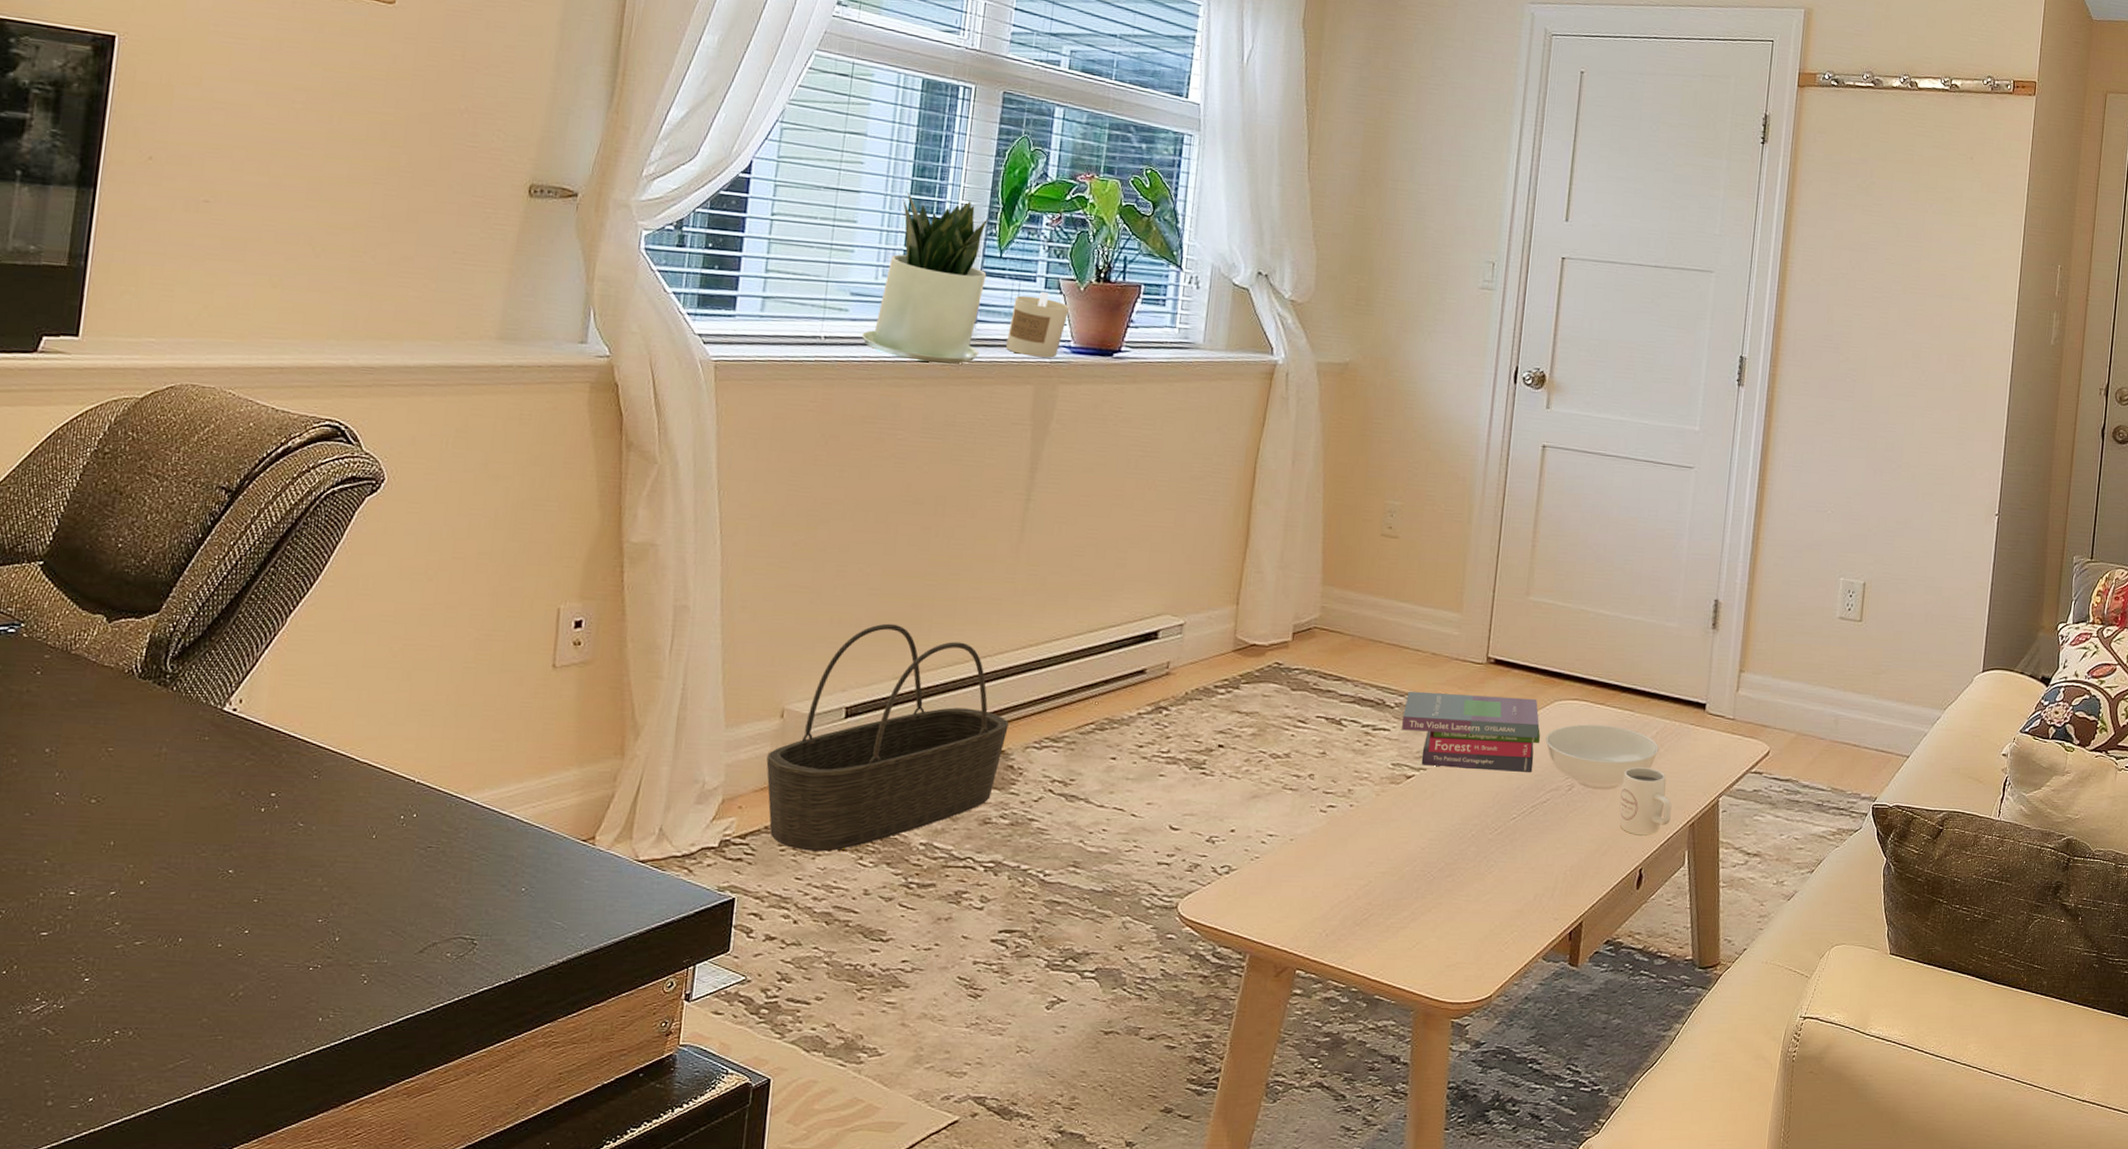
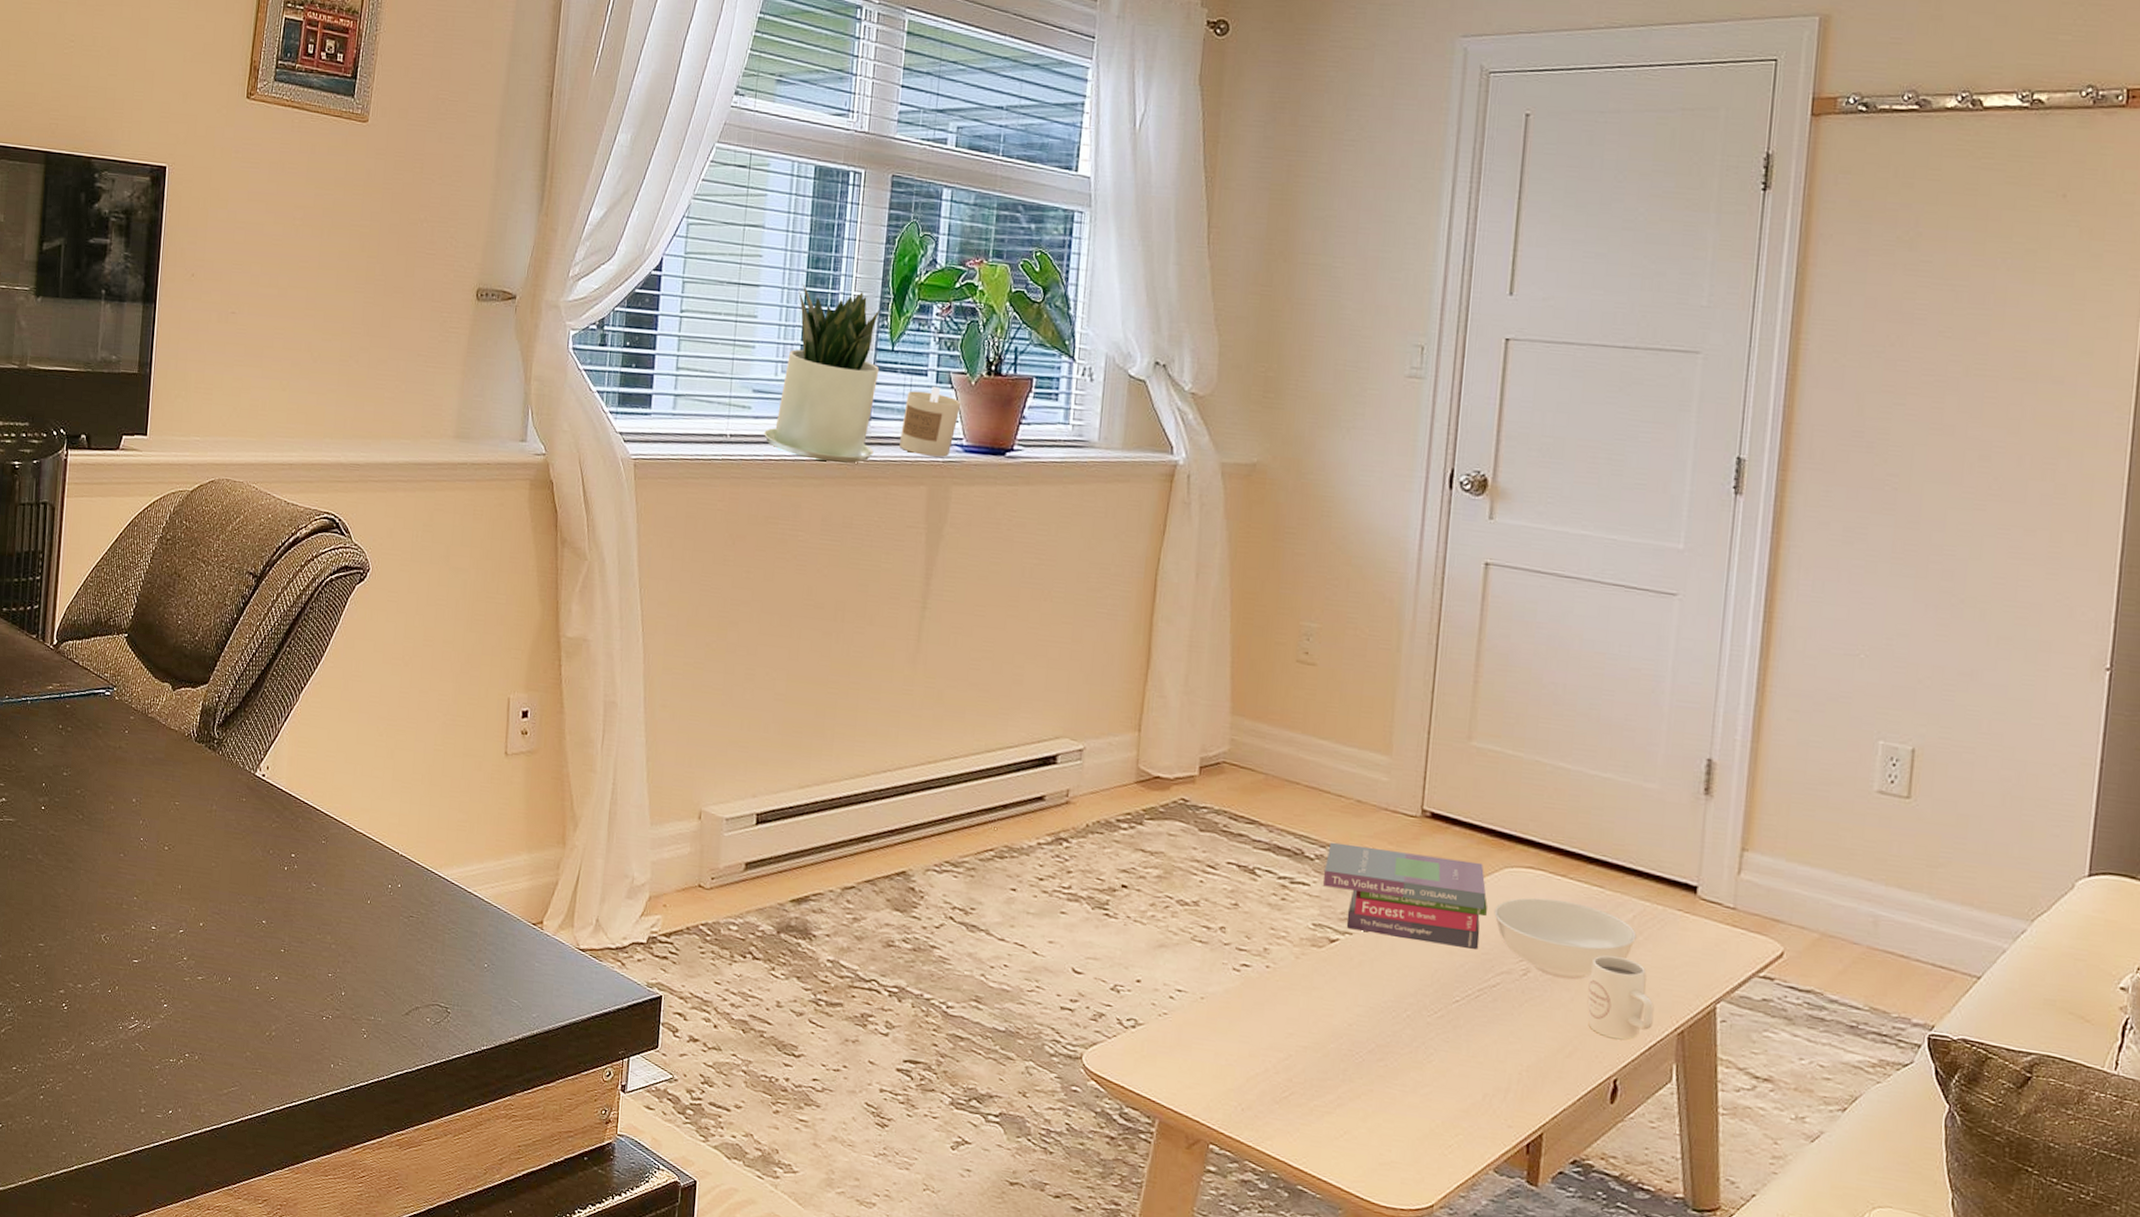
basket: present [766,623,1009,852] -> none [687,730,910,959]

